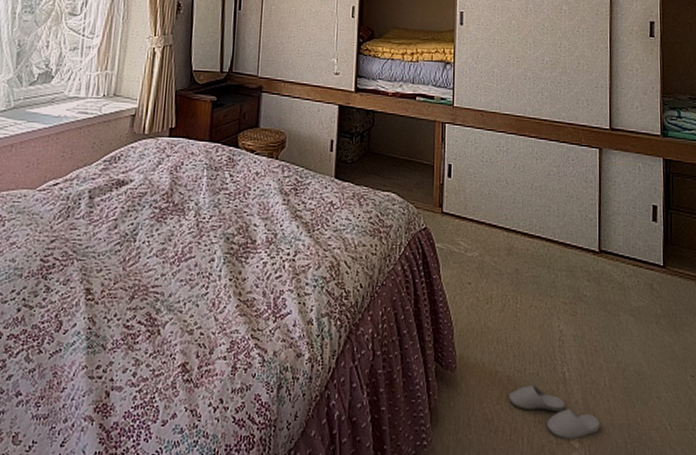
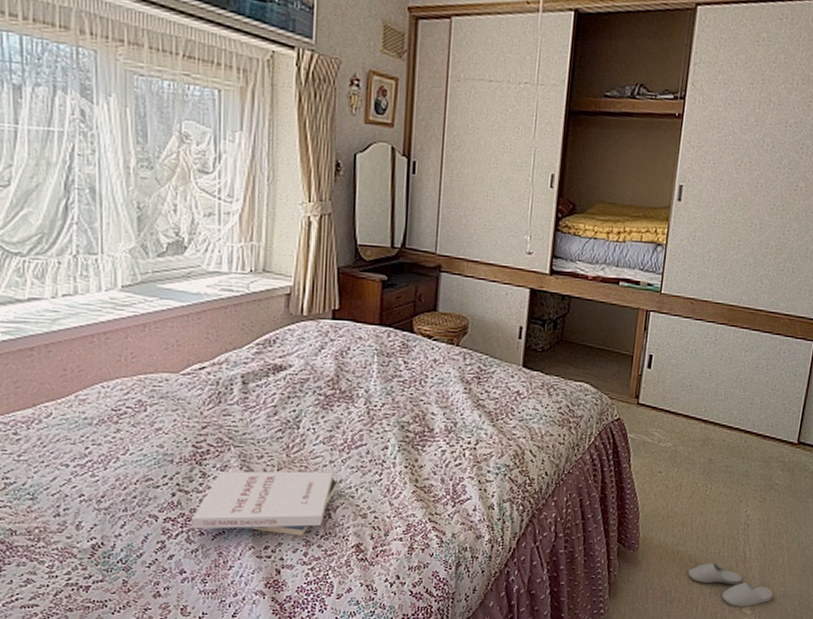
books: none [31,284,169,354] -> present [192,470,339,536]

